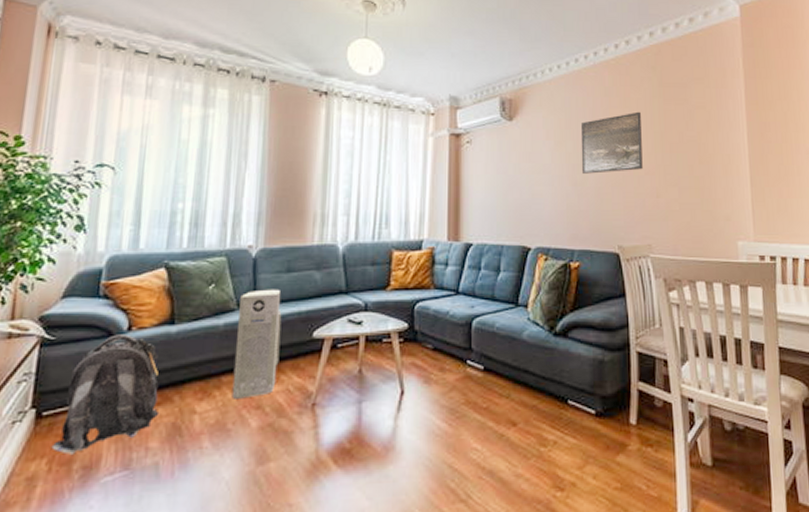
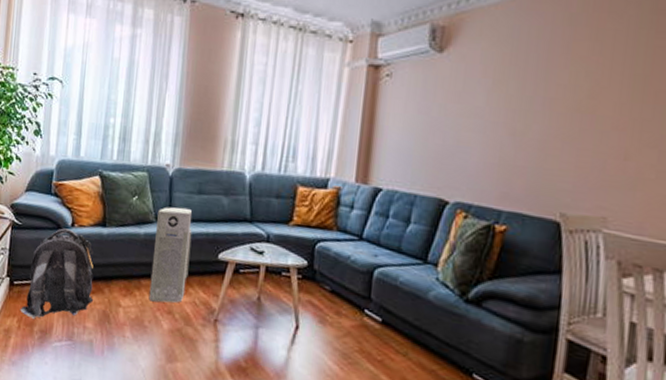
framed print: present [580,111,643,174] -> none [523,47,618,124]

